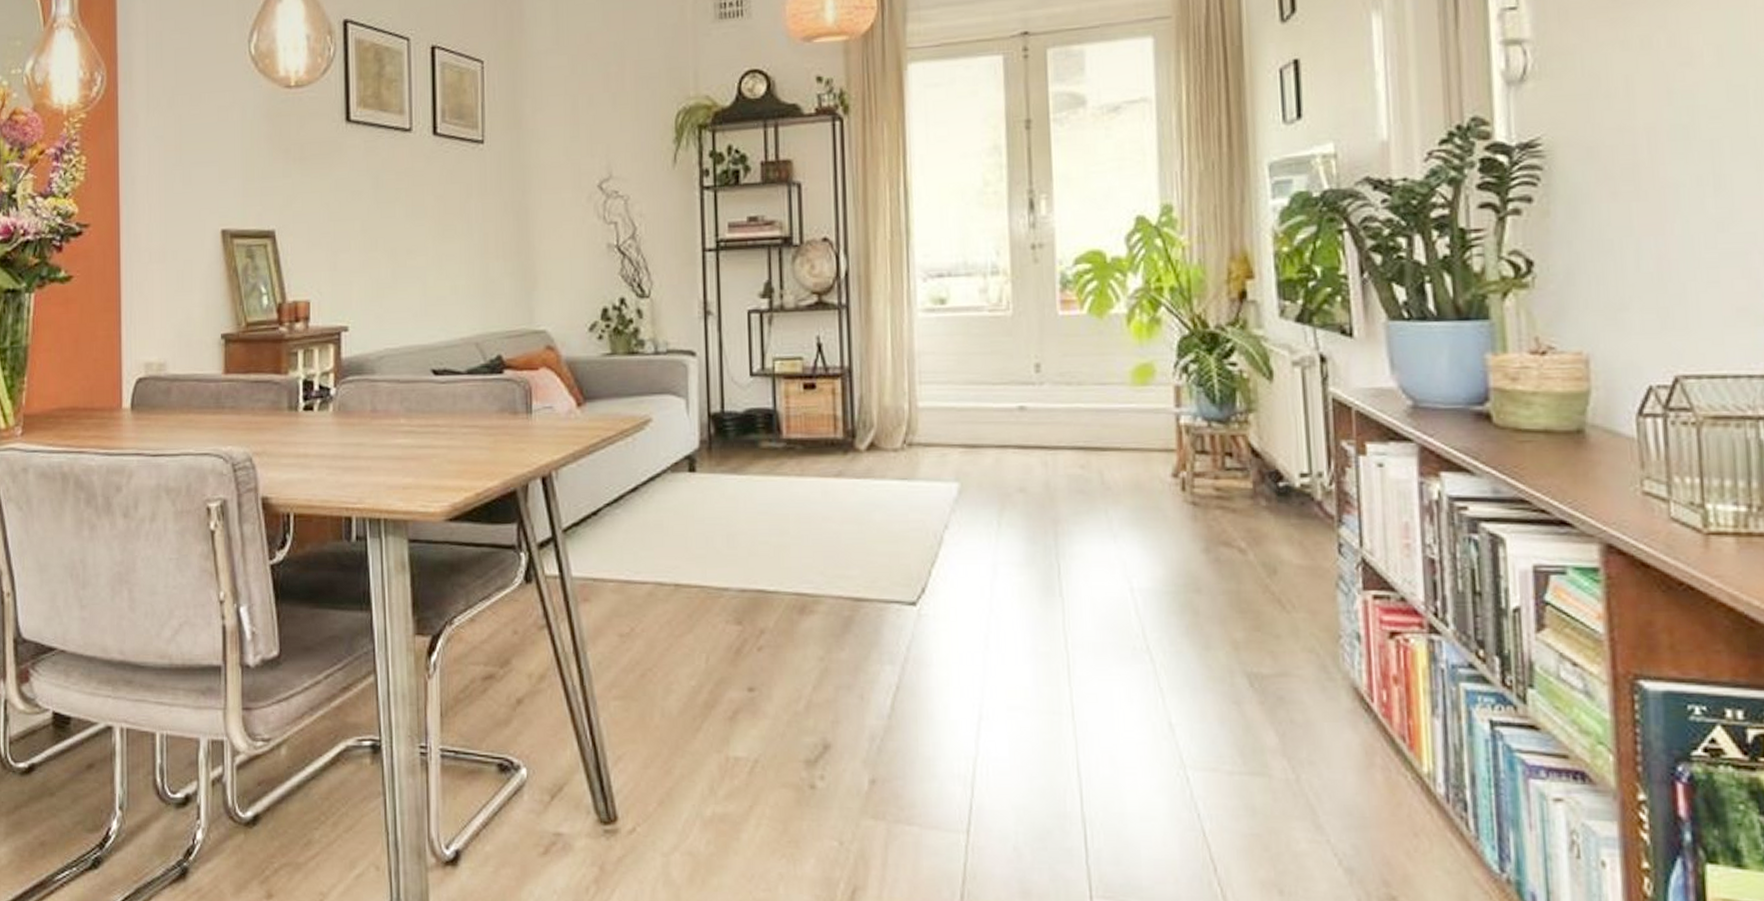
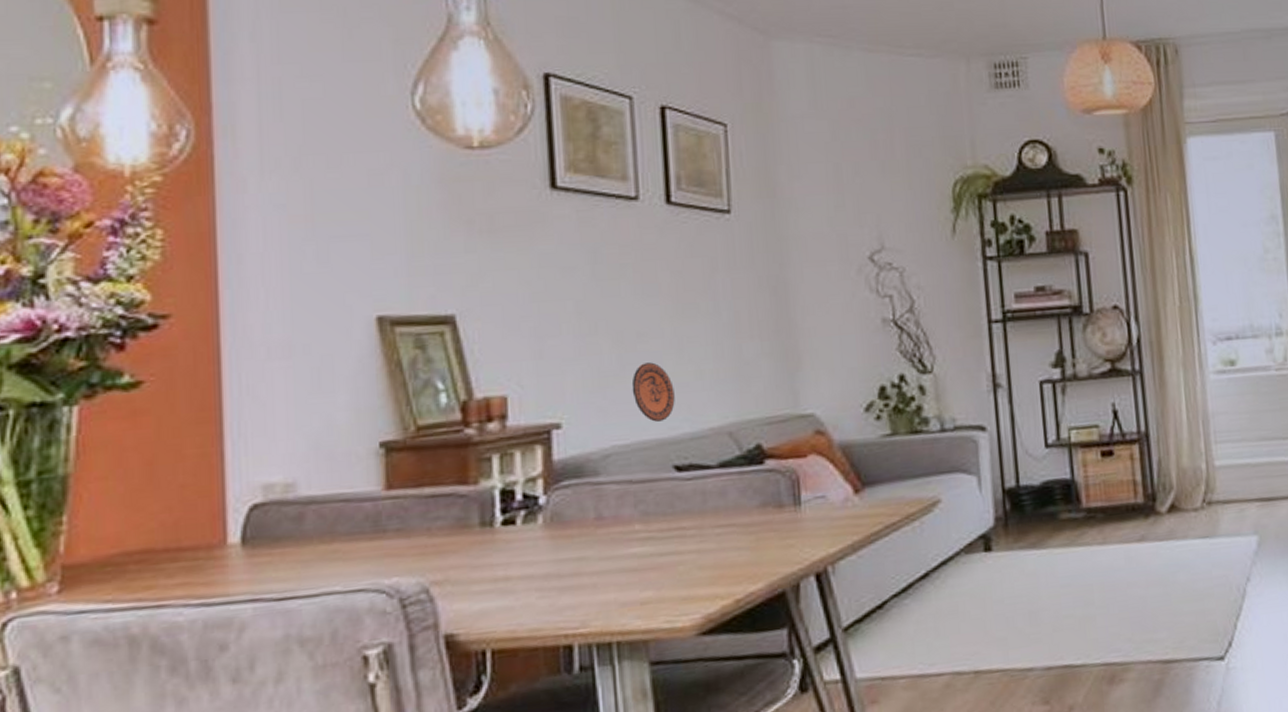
decorative plate: none [401,277,435,330] -> present [631,362,675,422]

